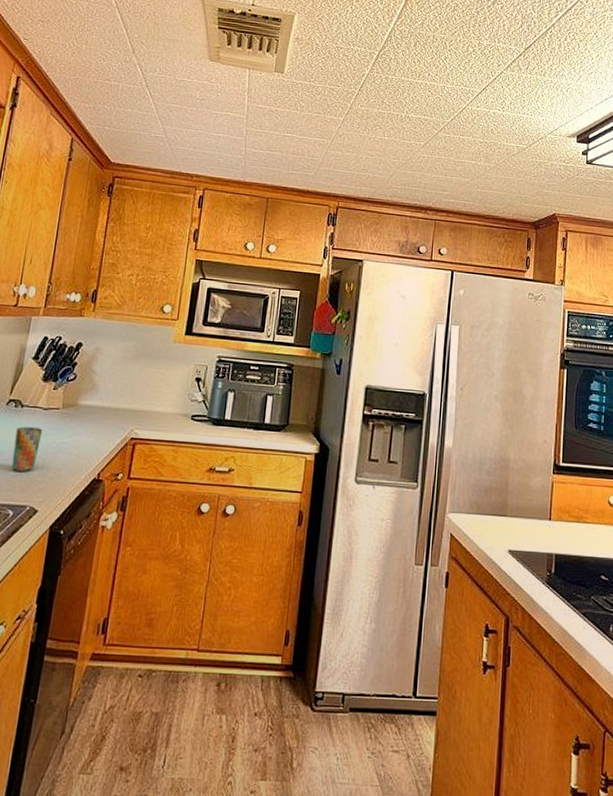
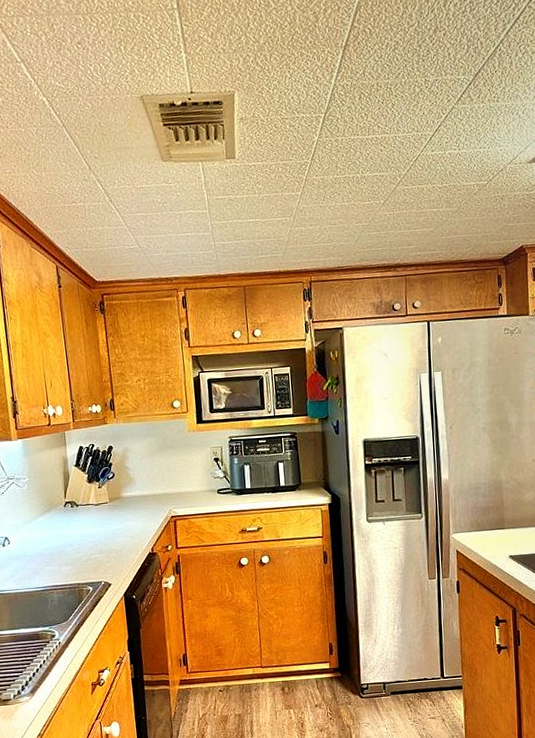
cup: present [11,427,43,473] -> none [77,520,100,557]

